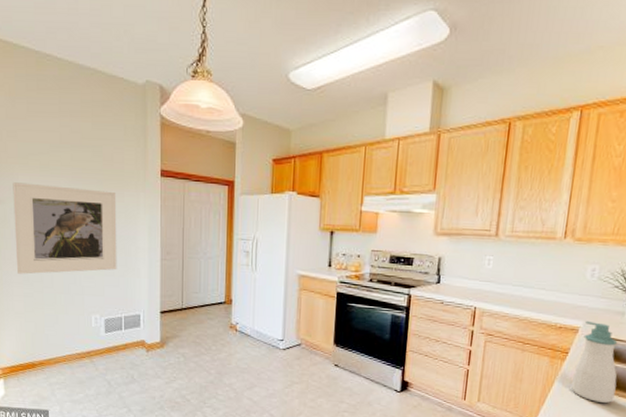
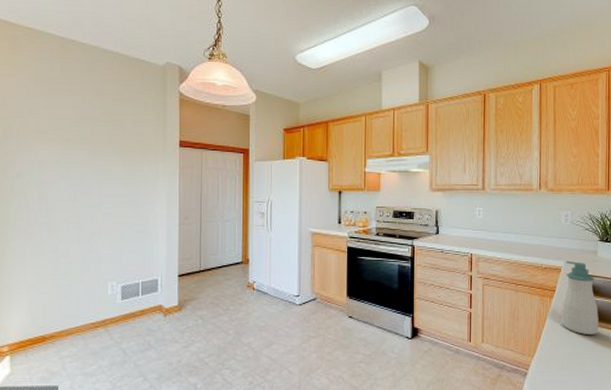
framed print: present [12,182,117,275] -> none [30,156,136,245]

